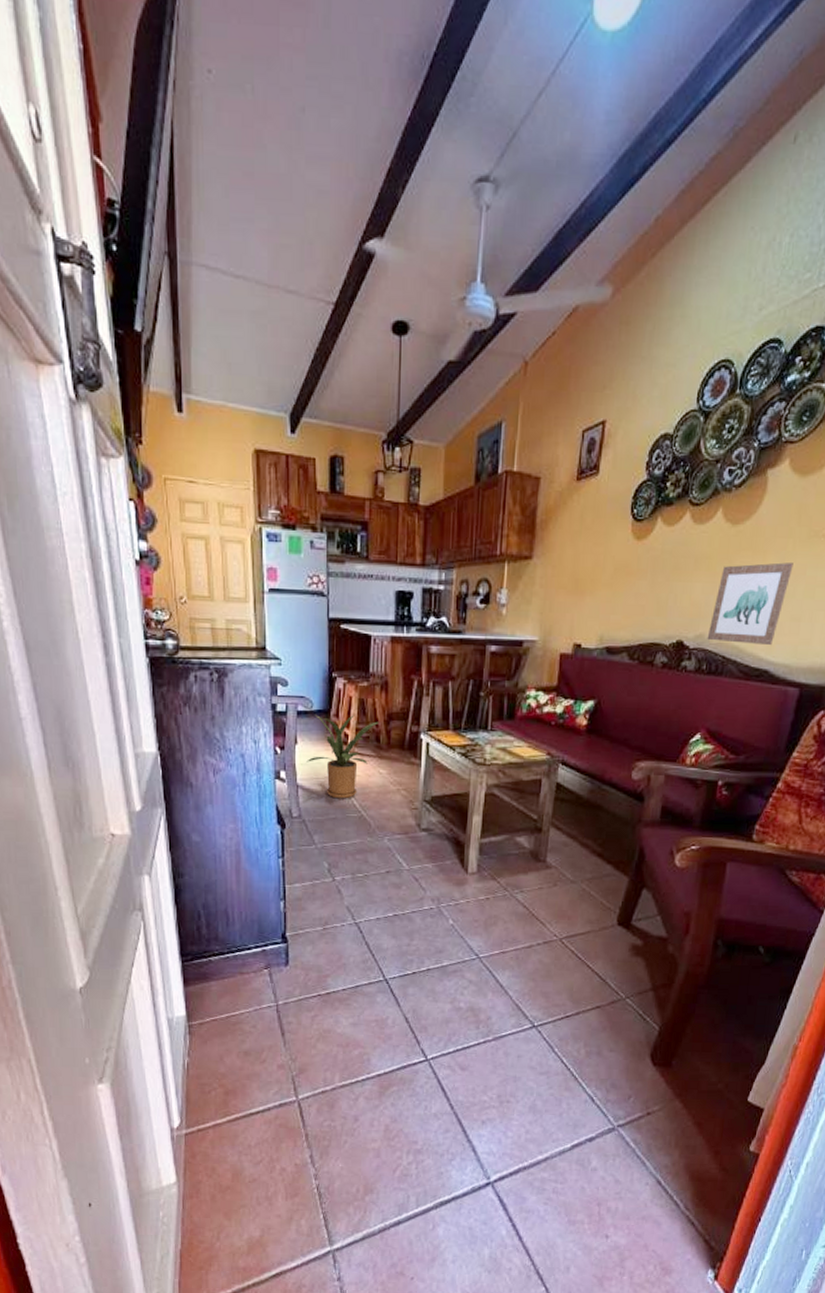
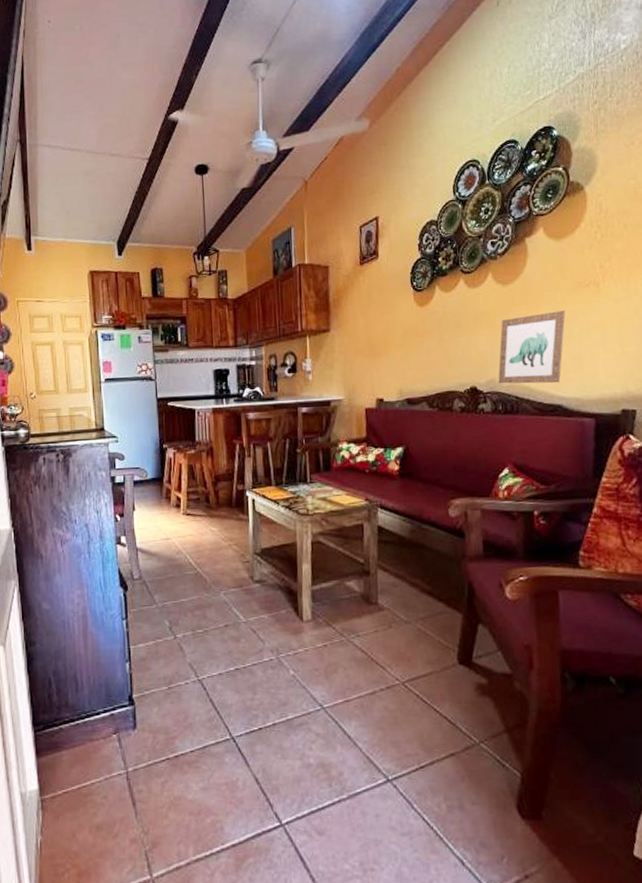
house plant: present [307,715,378,799] -> none [144,480,207,559]

